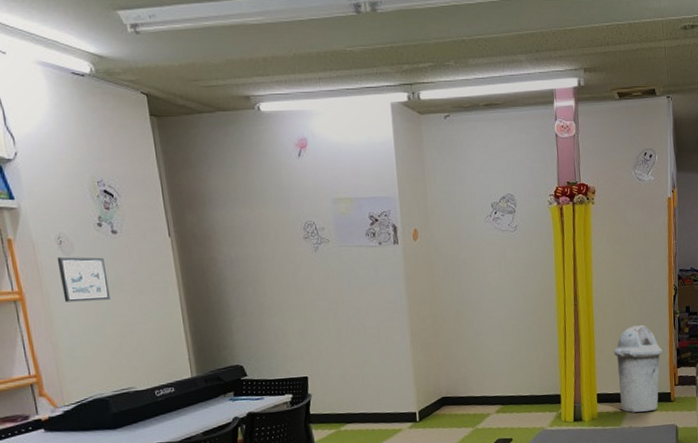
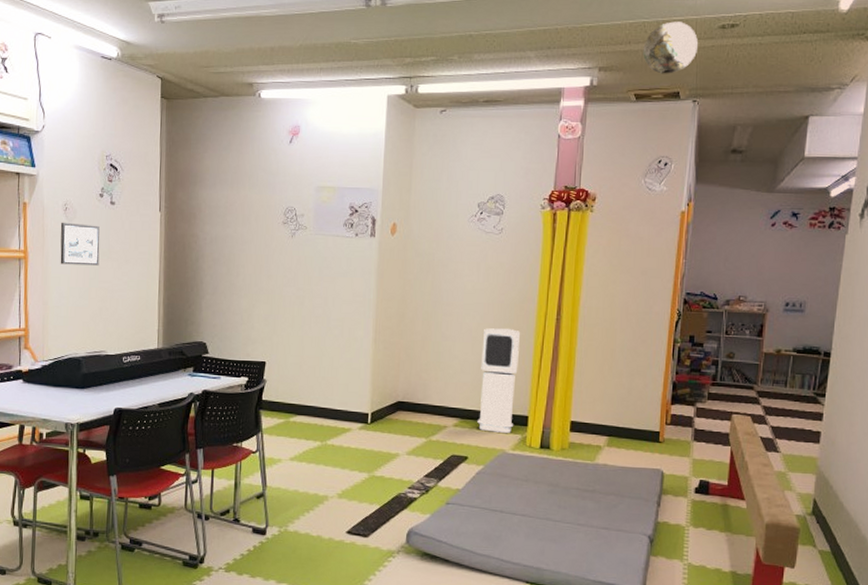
air purifier: none [512,318,548,413] -> present [477,328,520,433]
trash can: present [613,324,663,413] -> none [595,349,655,450]
decorative vase: none [620,23,666,73] -> present [643,21,698,74]

